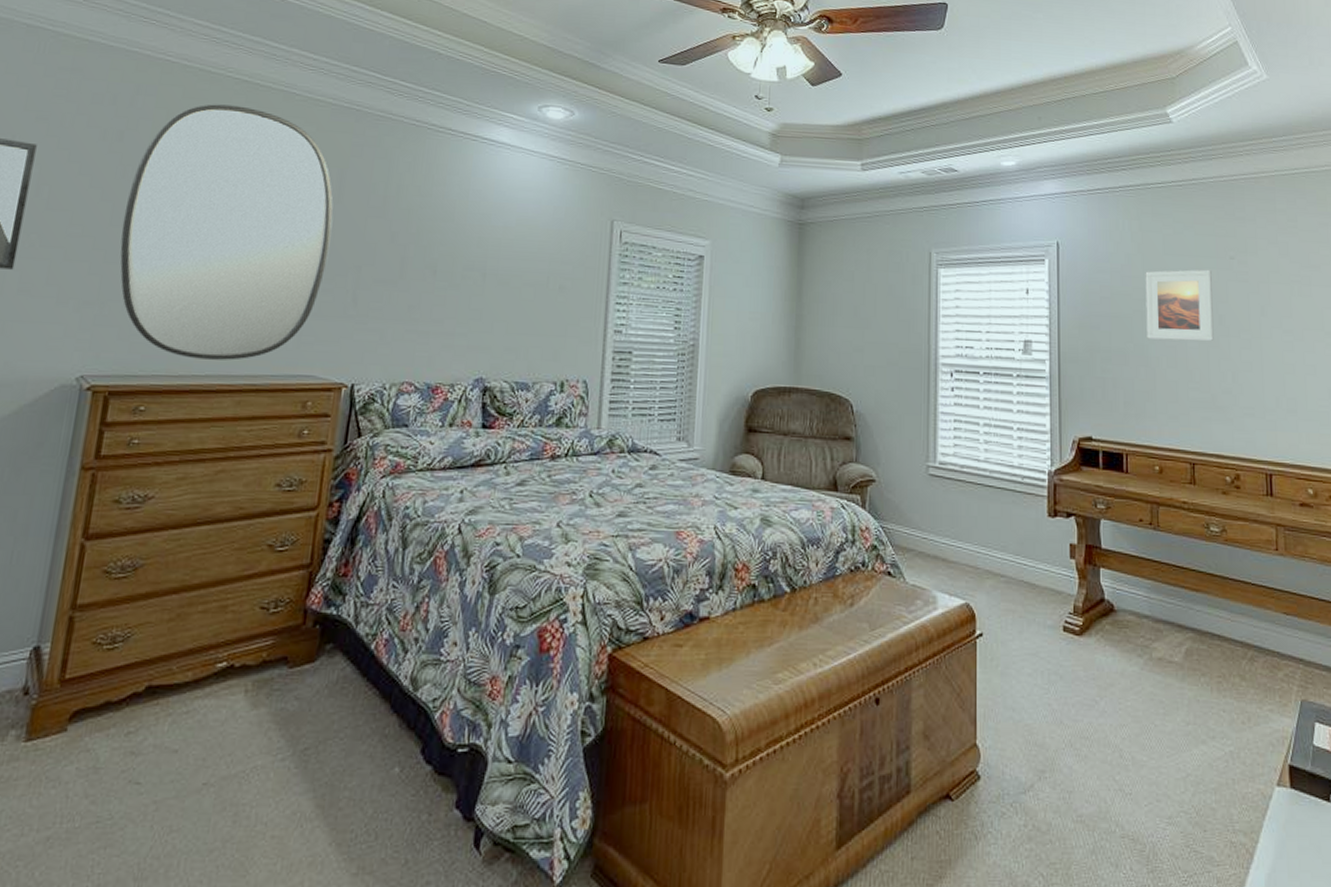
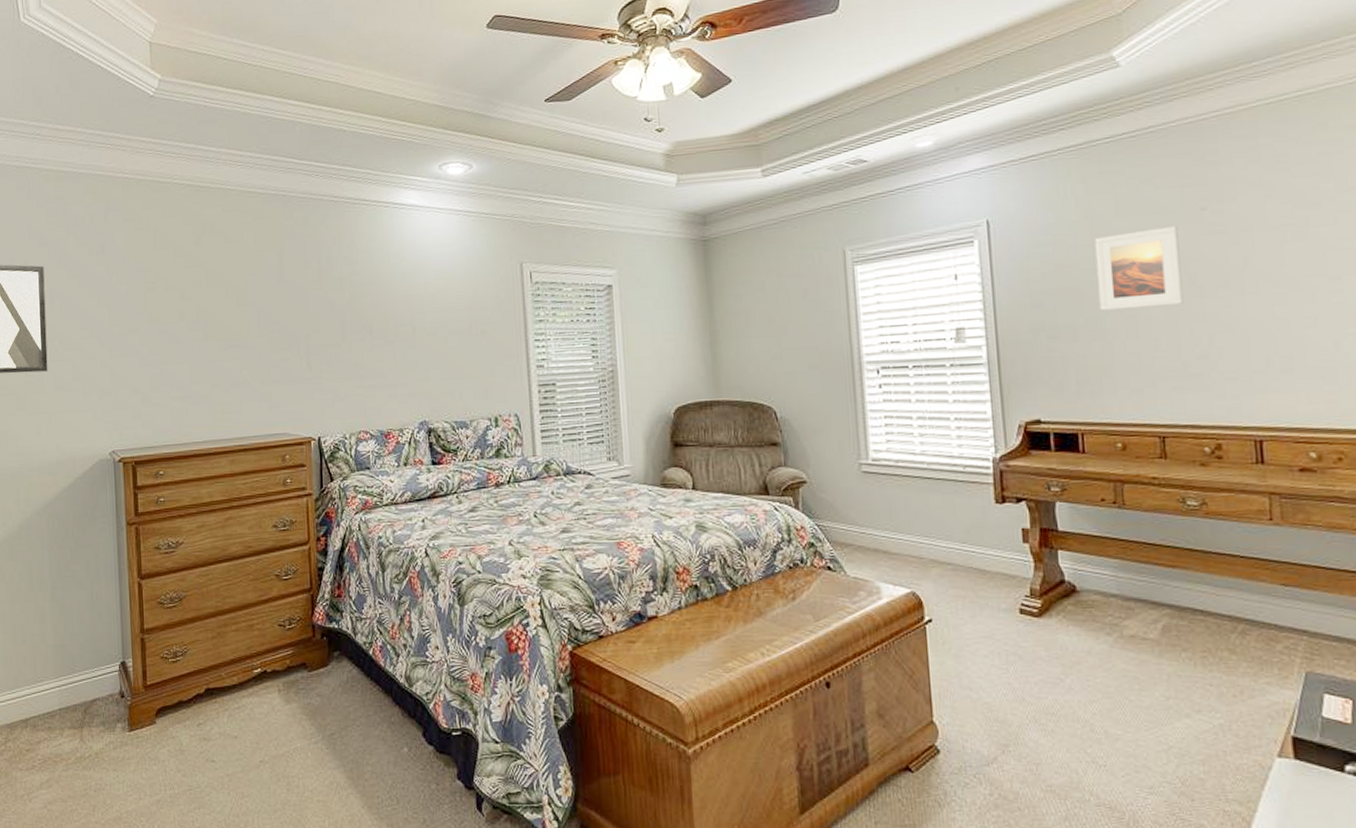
home mirror: present [120,104,333,360] -> none [118,208,281,429]

